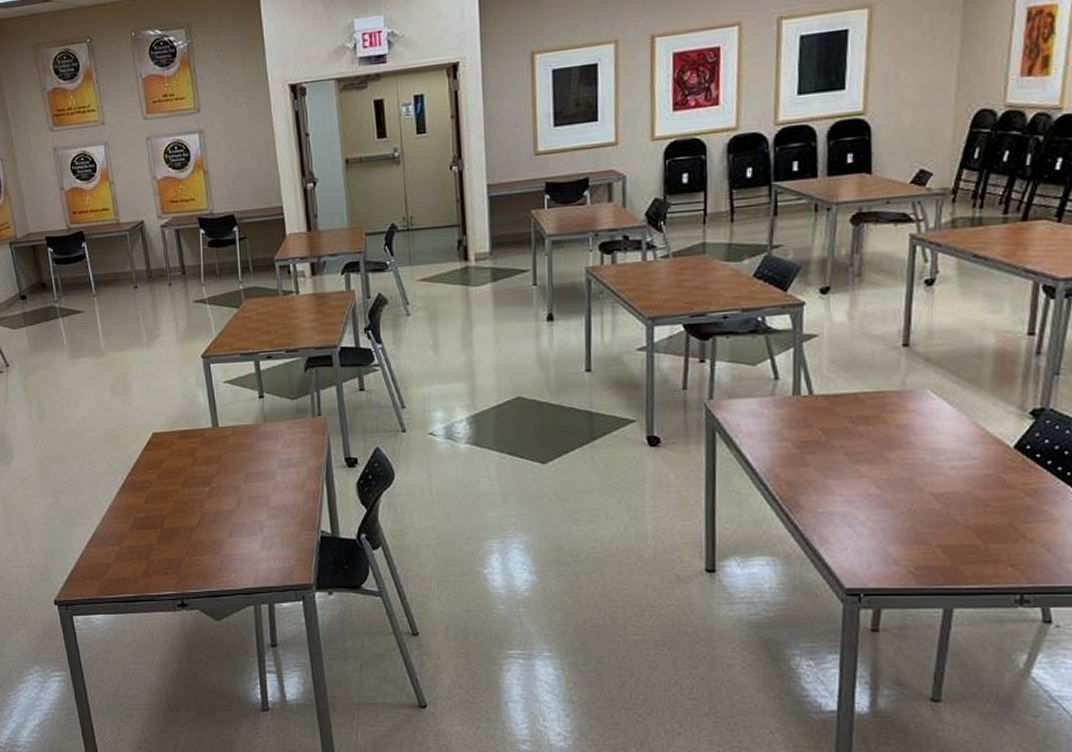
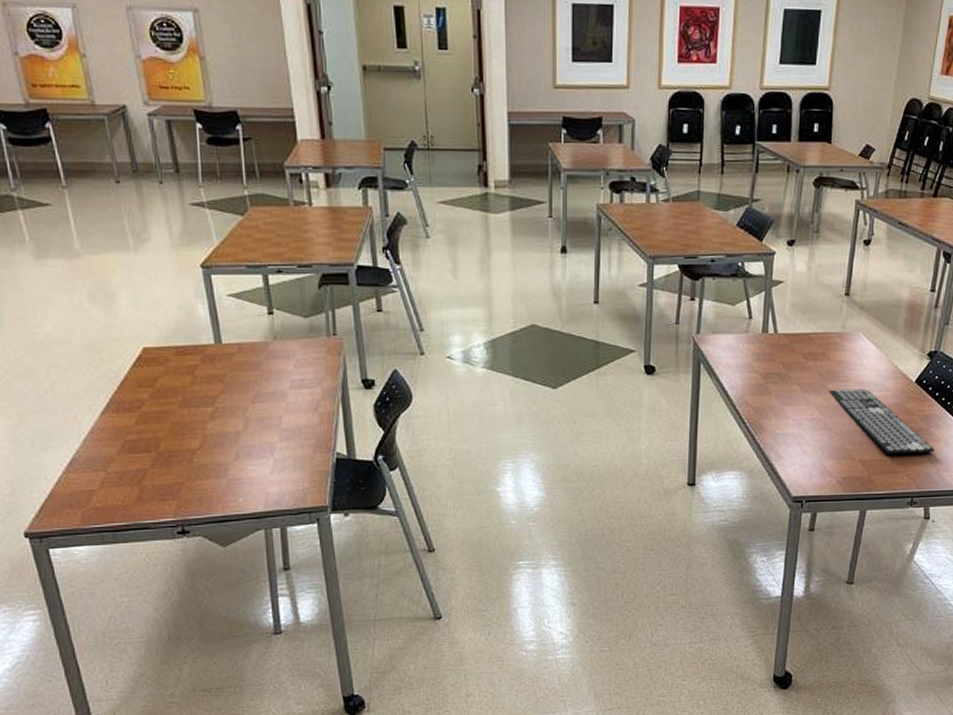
keyboard: none [887,457,1051,539] -> present [828,389,935,454]

